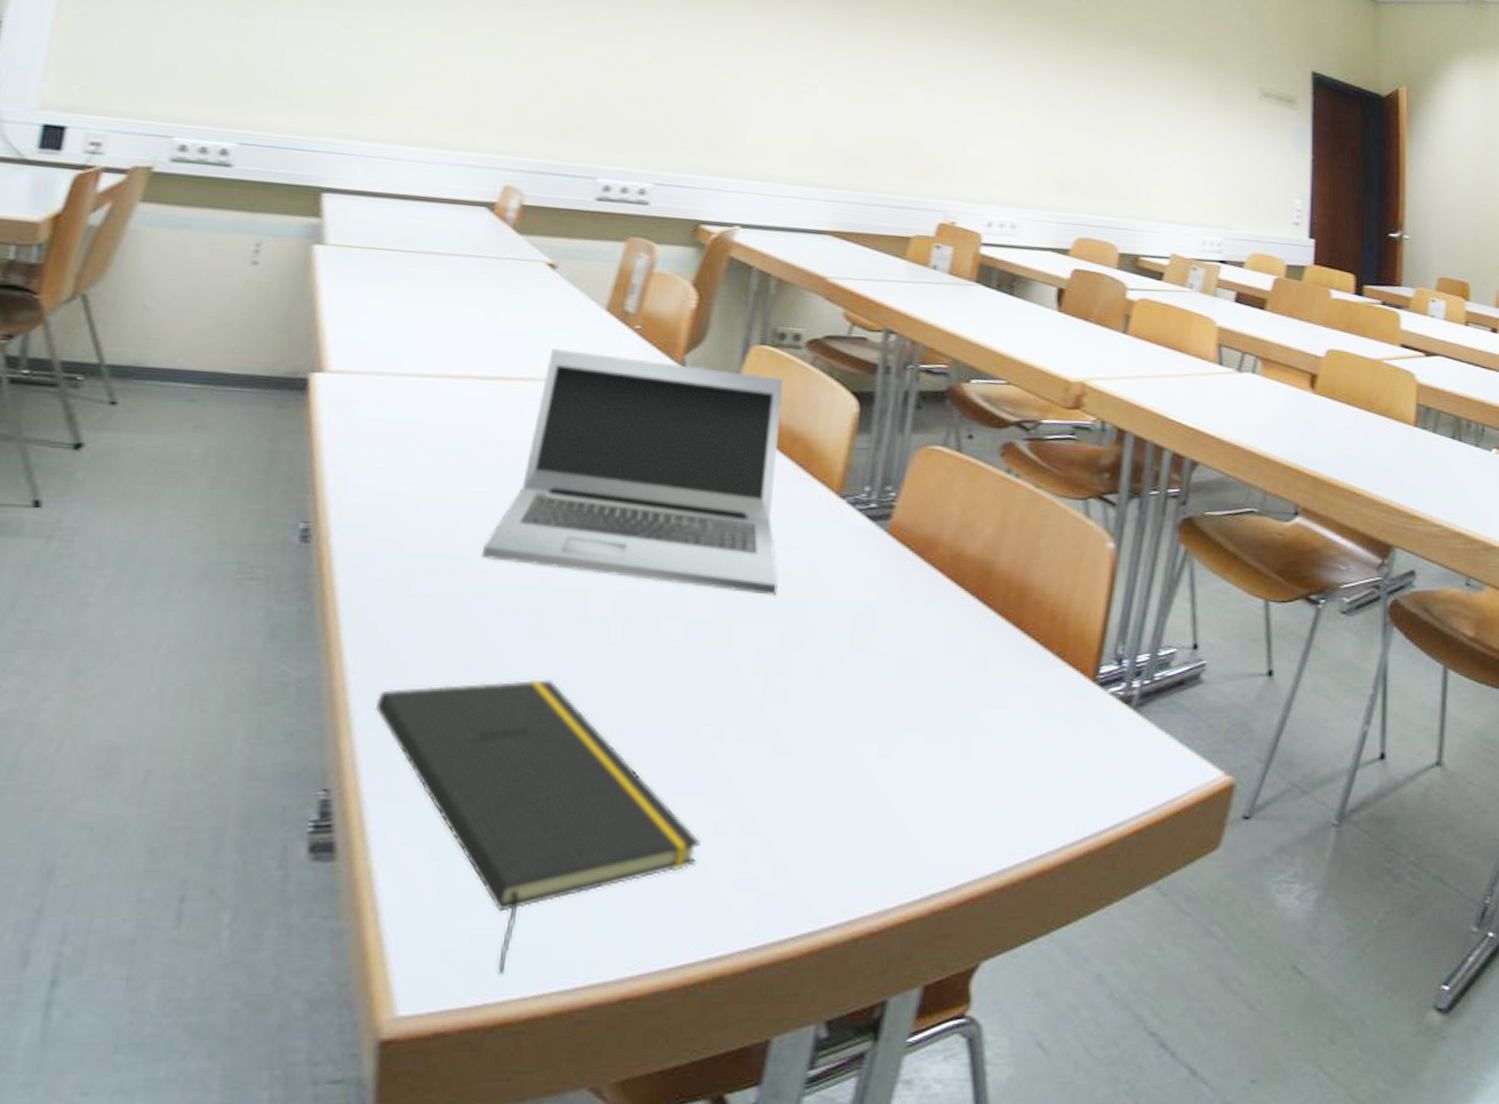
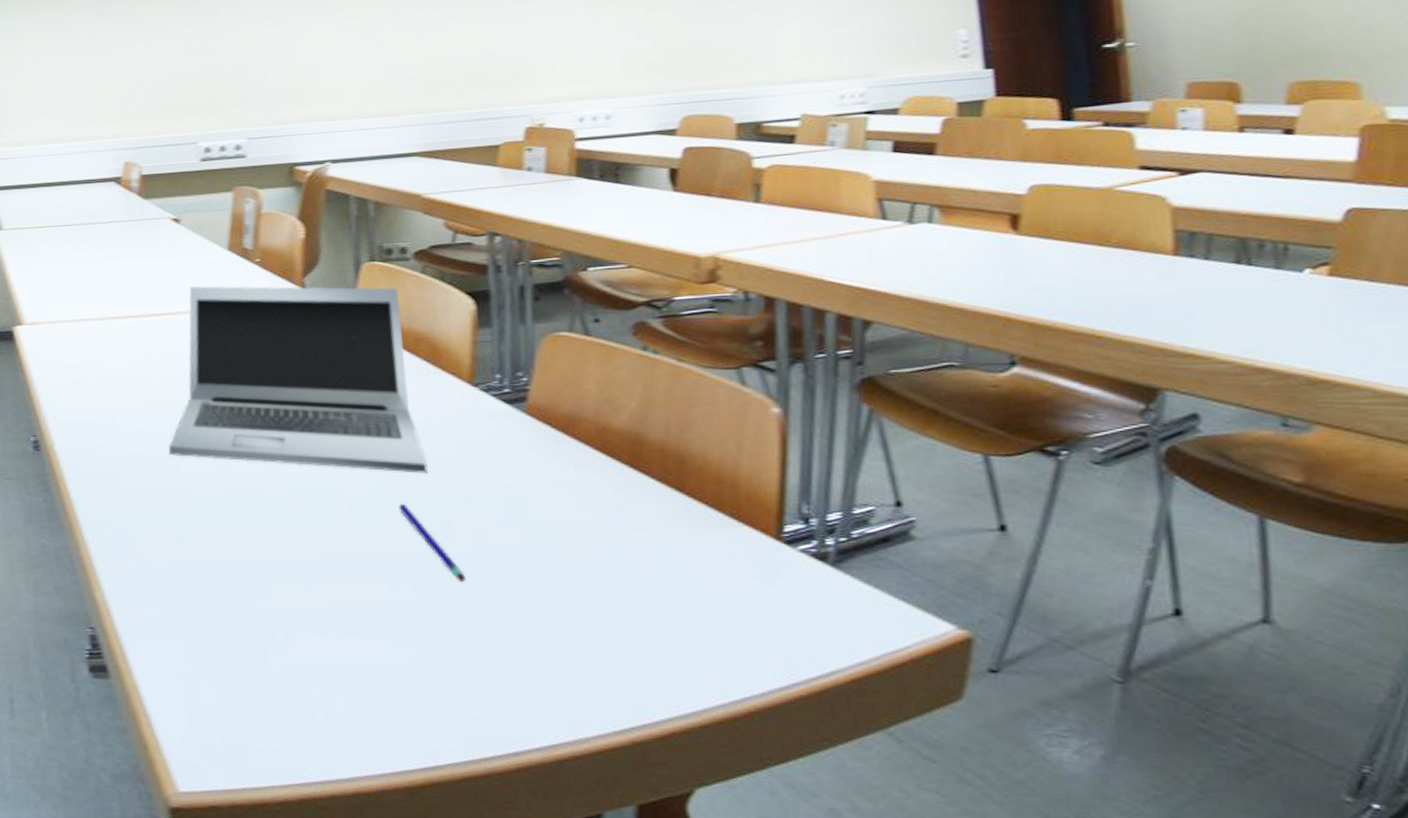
notepad: present [374,679,701,976] -> none [113,546,399,768]
pen: none [738,630,795,727] -> present [399,503,466,583]

